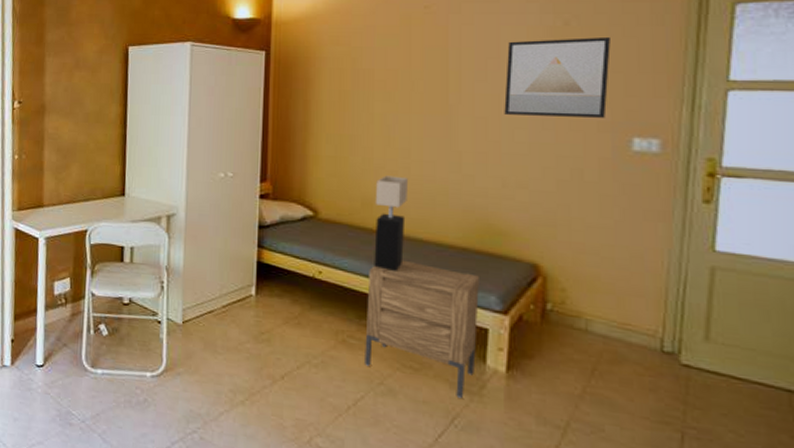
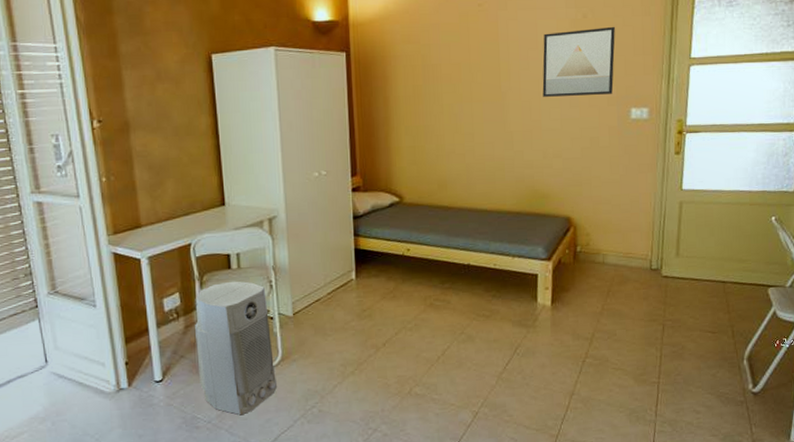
air purifier: none [79,275,158,422] -> present [195,281,278,416]
nightstand: present [365,260,481,399] -> none [447,229,531,333]
table lamp: present [374,175,409,271] -> none [449,158,474,240]

